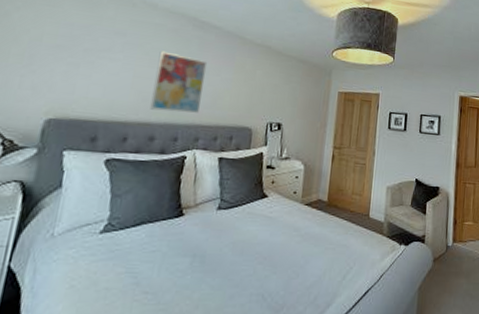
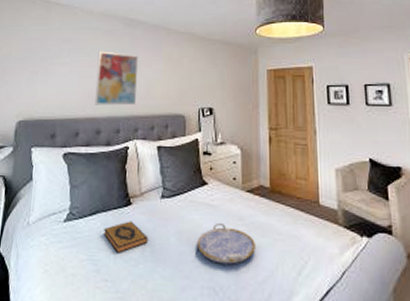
hardback book: none [148,232,199,265] -> present [104,221,149,253]
serving tray: none [250,233,308,272] -> present [197,222,255,265]

